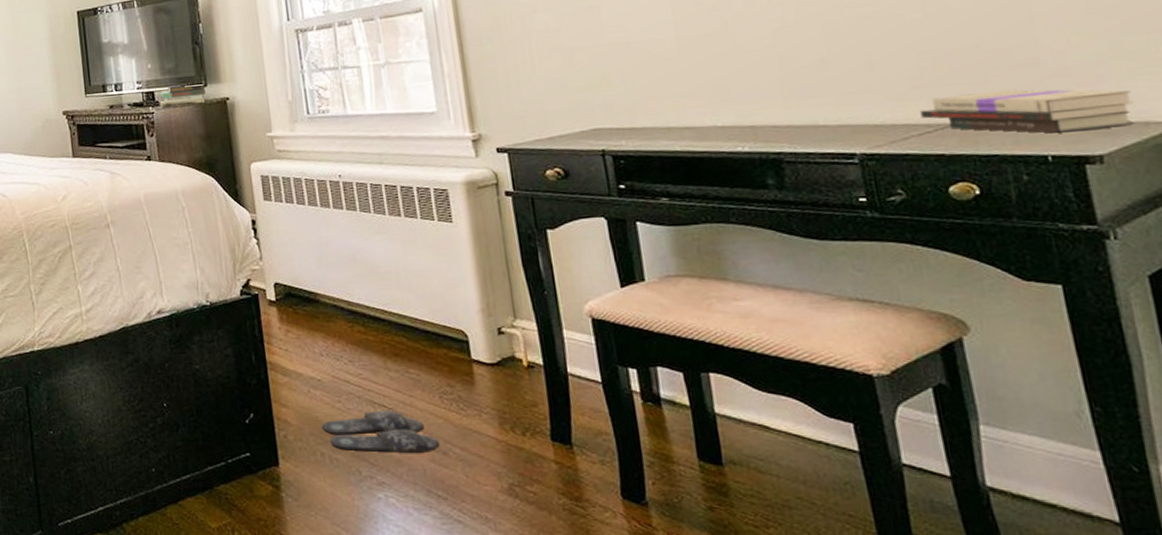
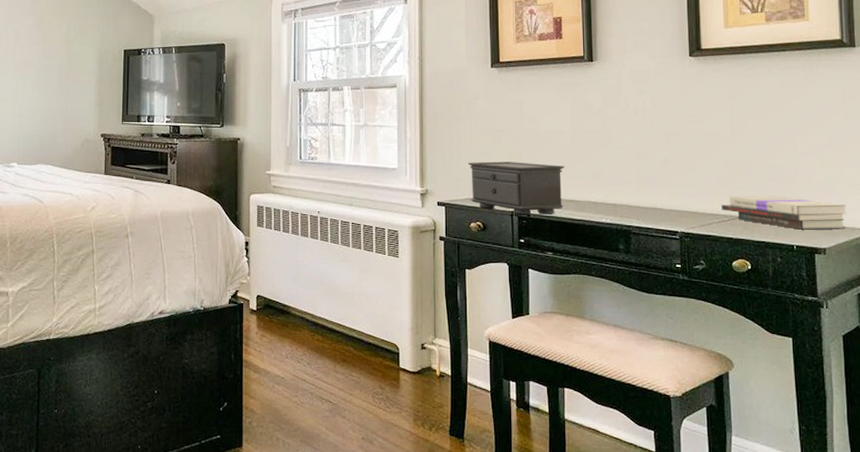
books: present [158,83,206,109] -> none [182,122,222,142]
slippers: present [322,410,439,453] -> none [280,405,367,441]
jewelry box: none [531,84,676,155] -> present [467,161,564,216]

